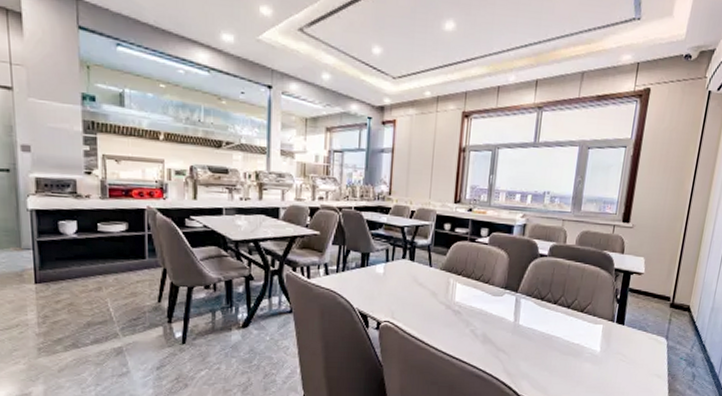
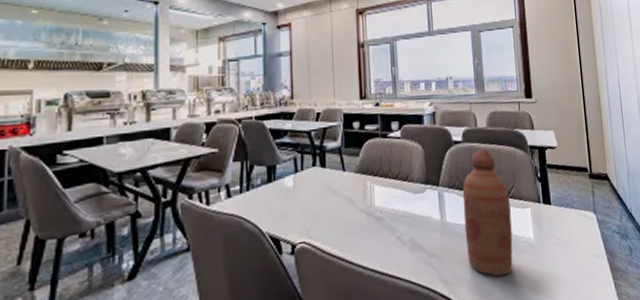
bottle: none [533,264,585,378] -> present [462,148,513,277]

